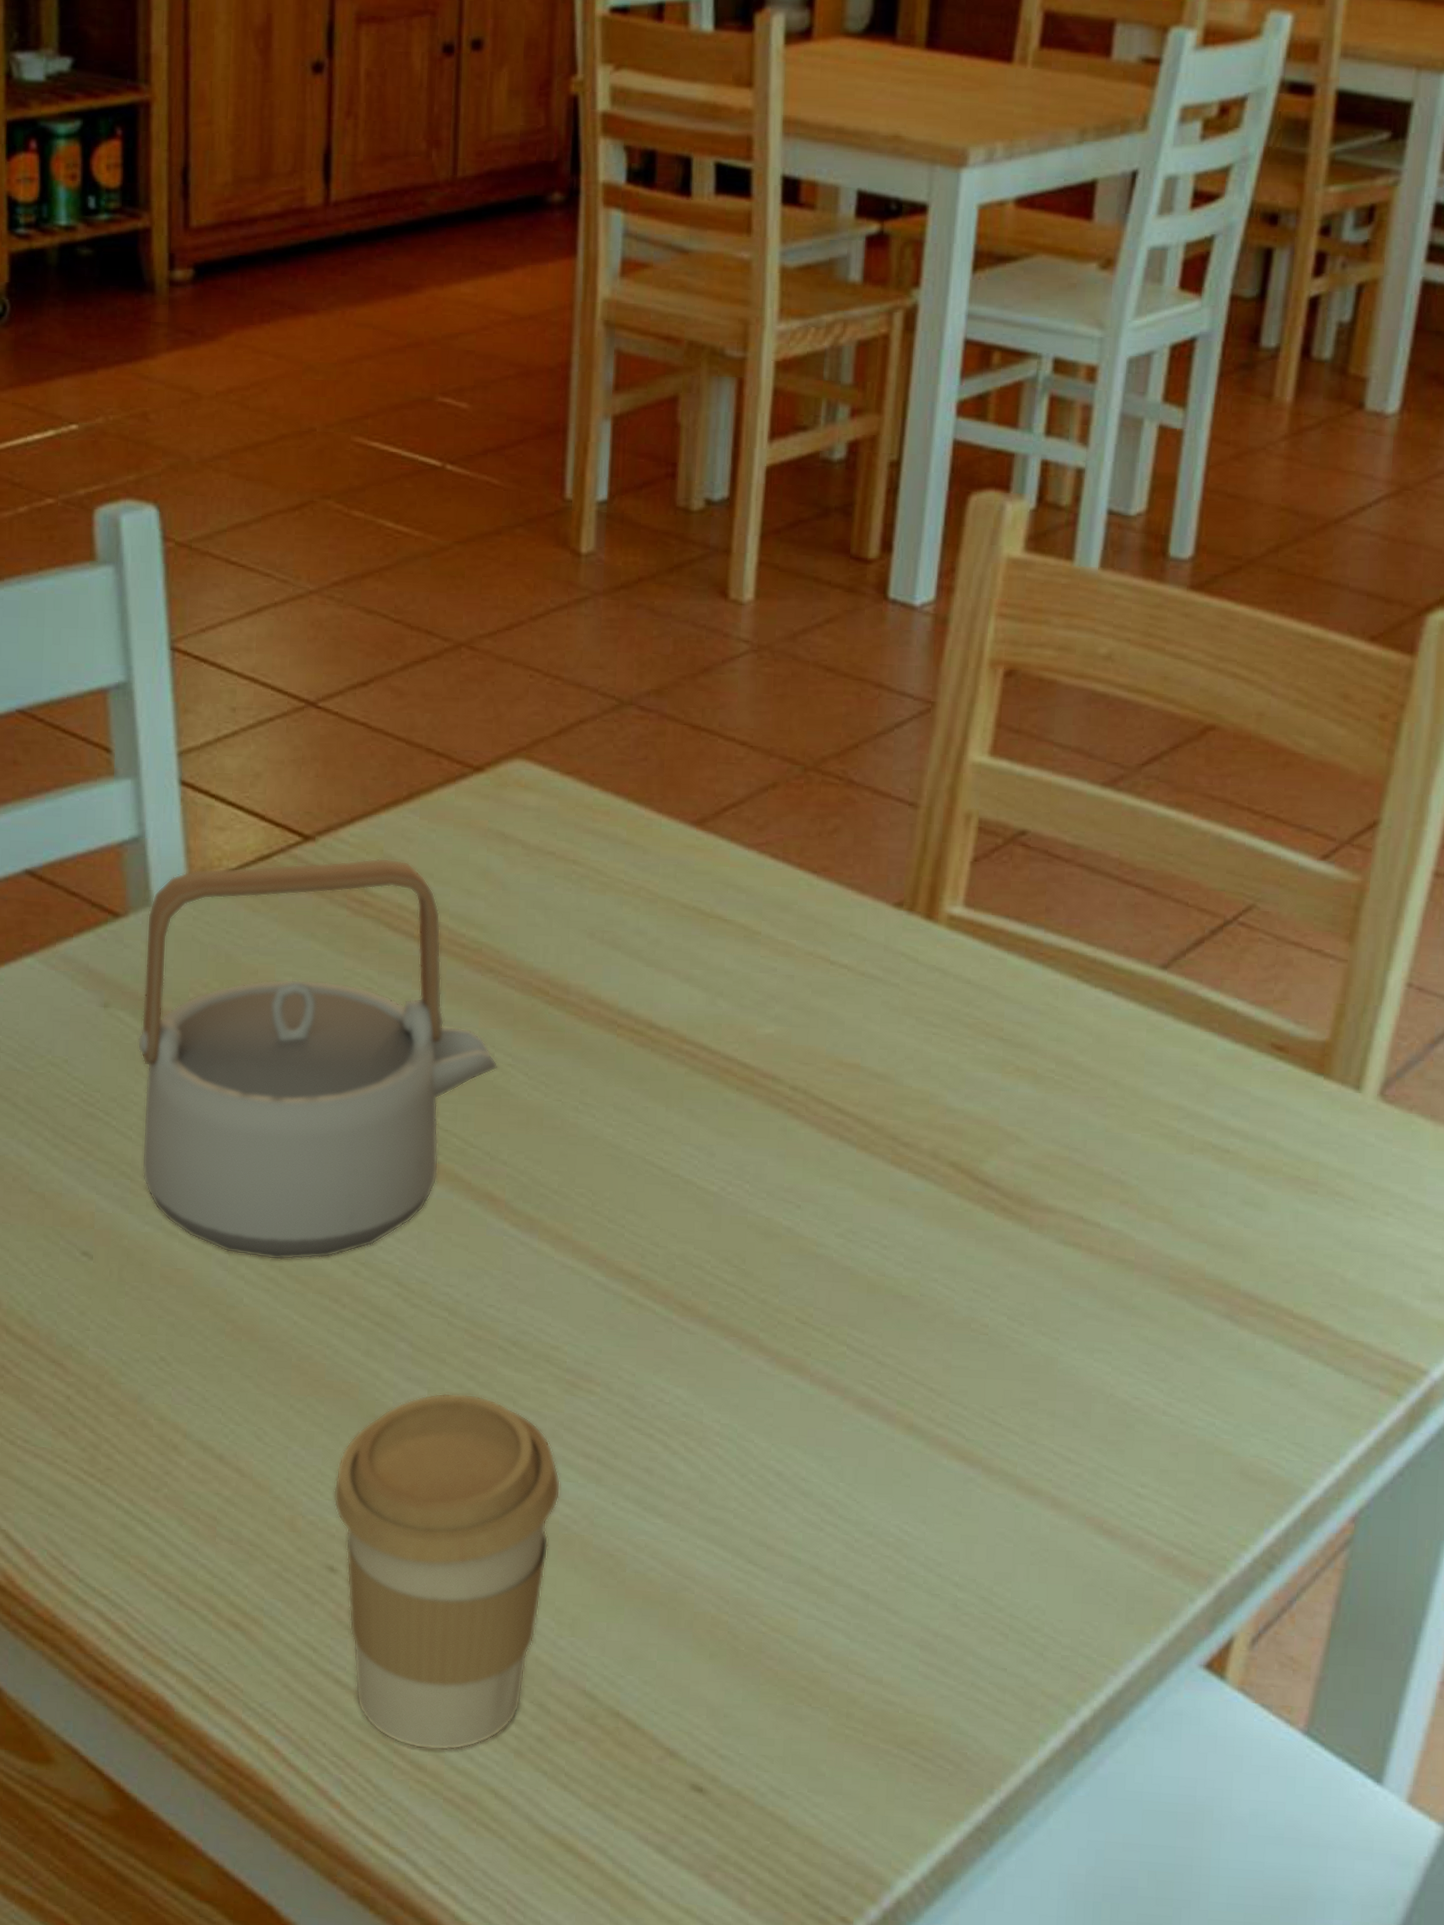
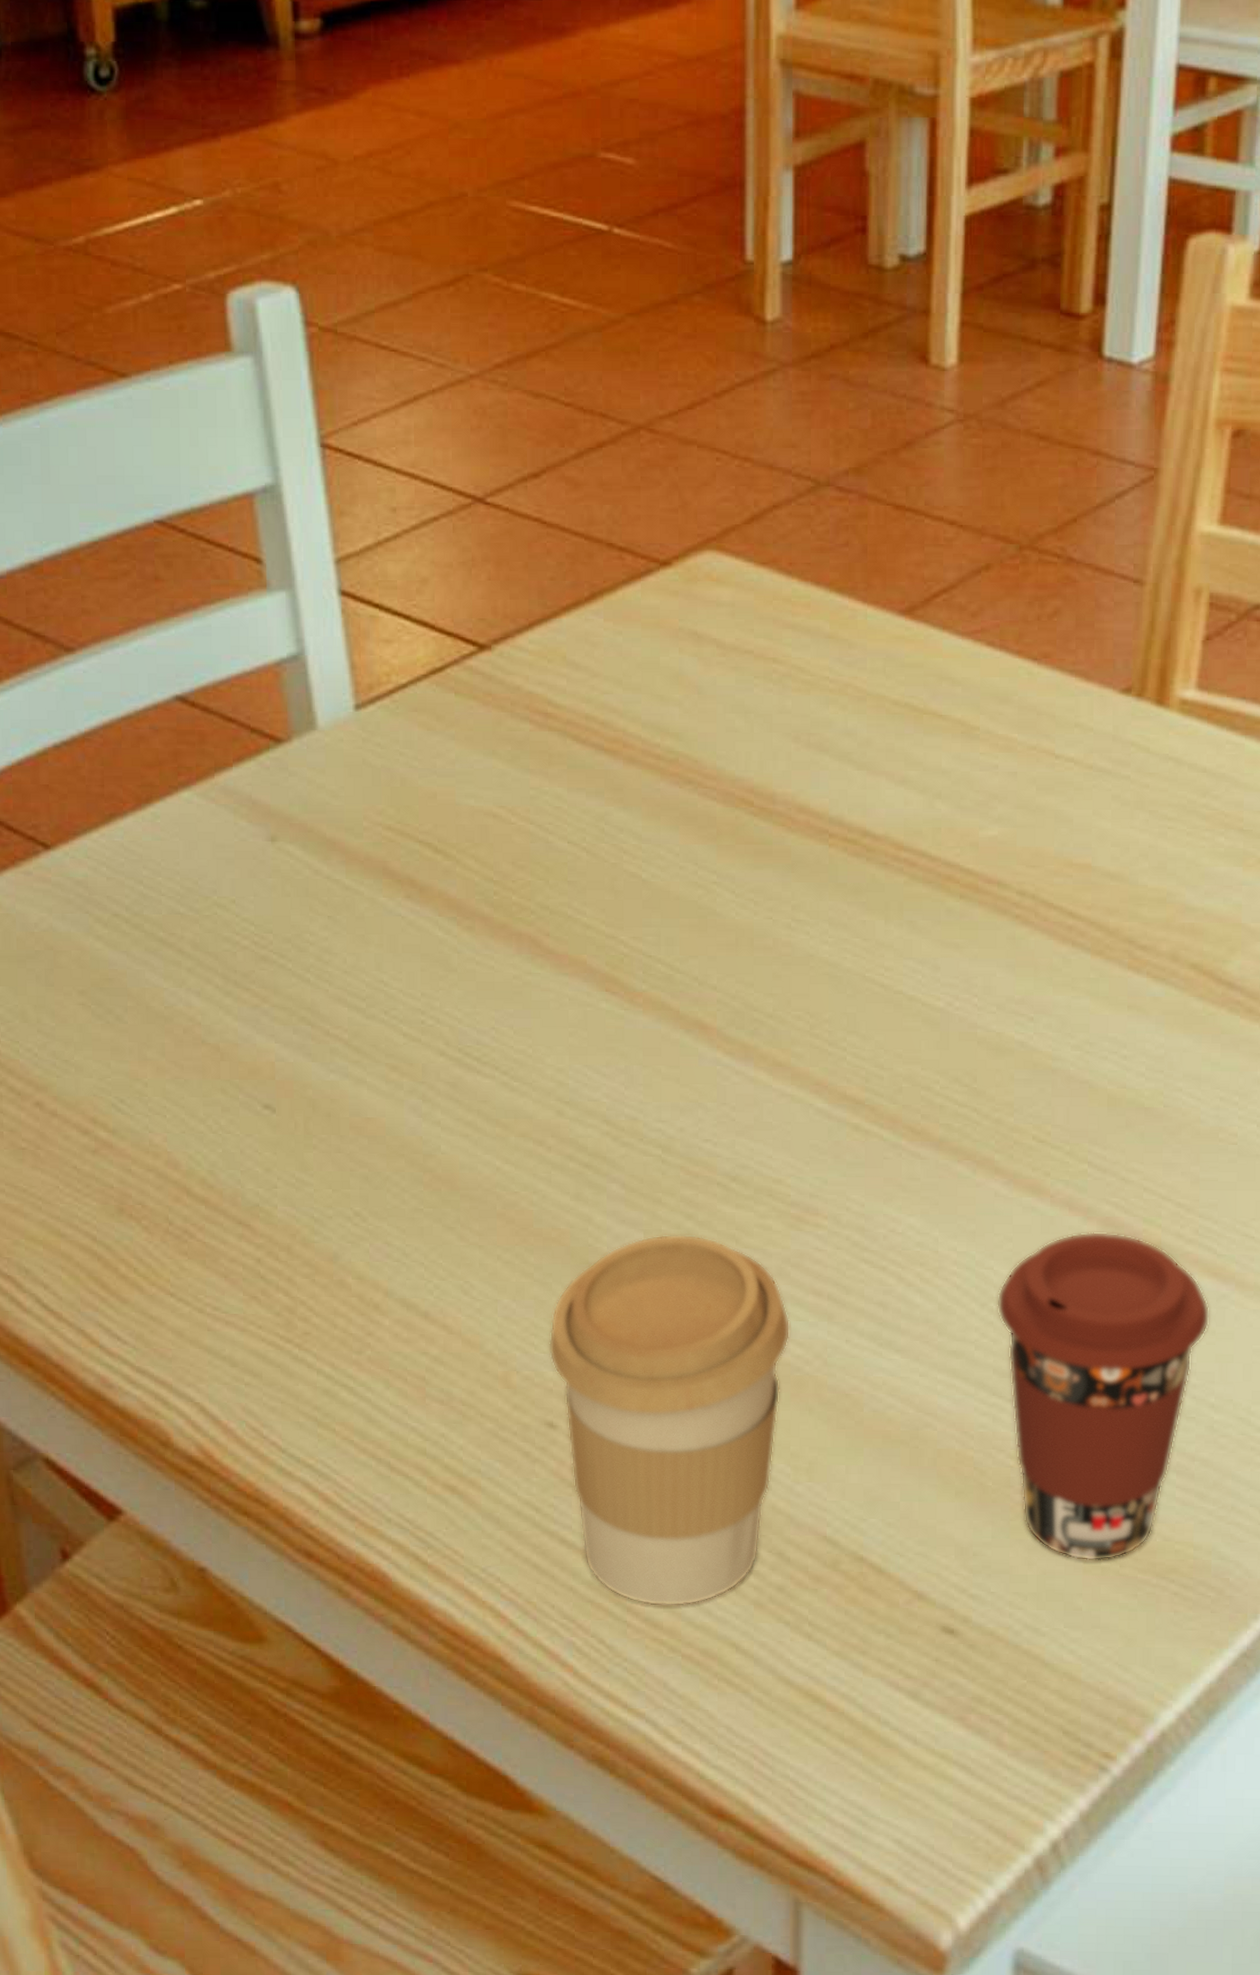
teapot: present [137,857,498,1261] -> none [310,665,703,1104]
coffee cup: none [756,1410,957,1729] -> present [997,1231,1210,1561]

